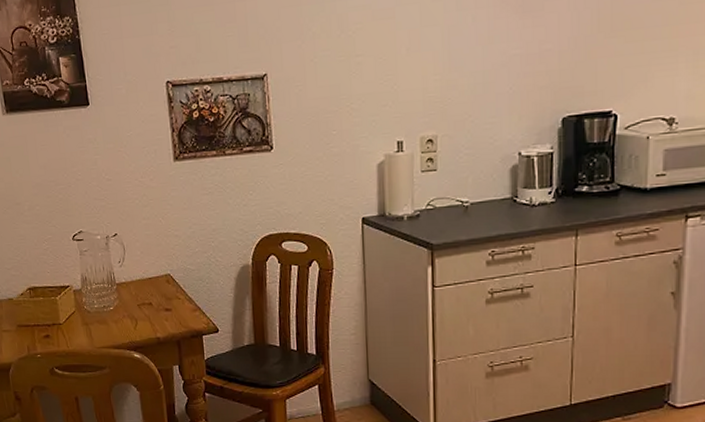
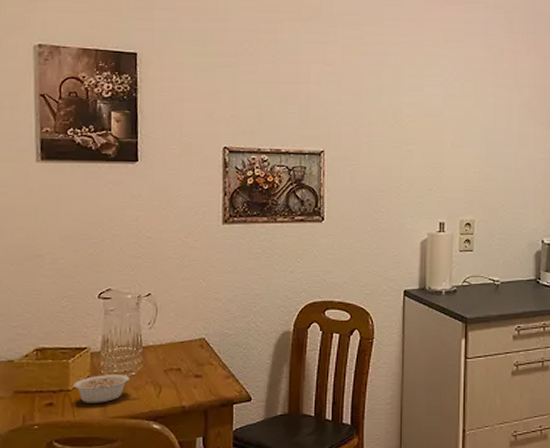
legume: none [63,309,115,335] -> present [73,374,137,404]

